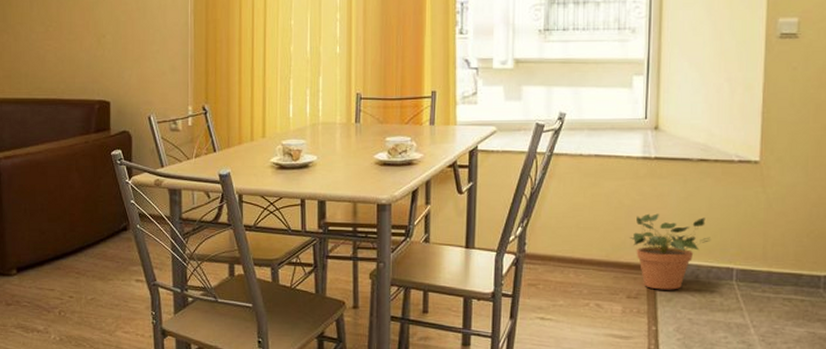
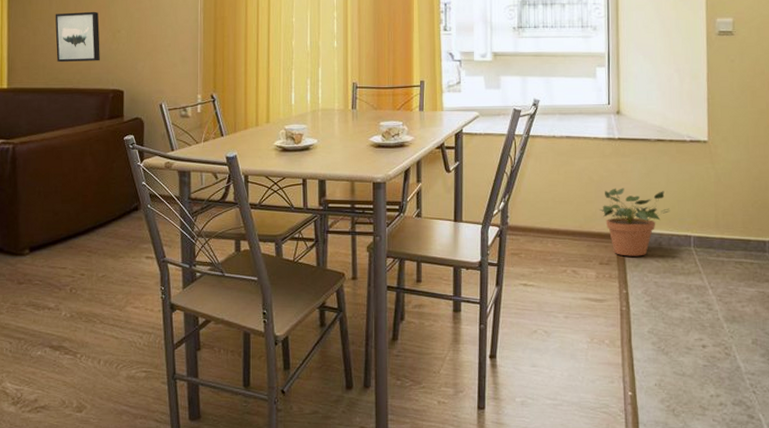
wall art: none [36,14,85,71] -> present [55,11,100,63]

